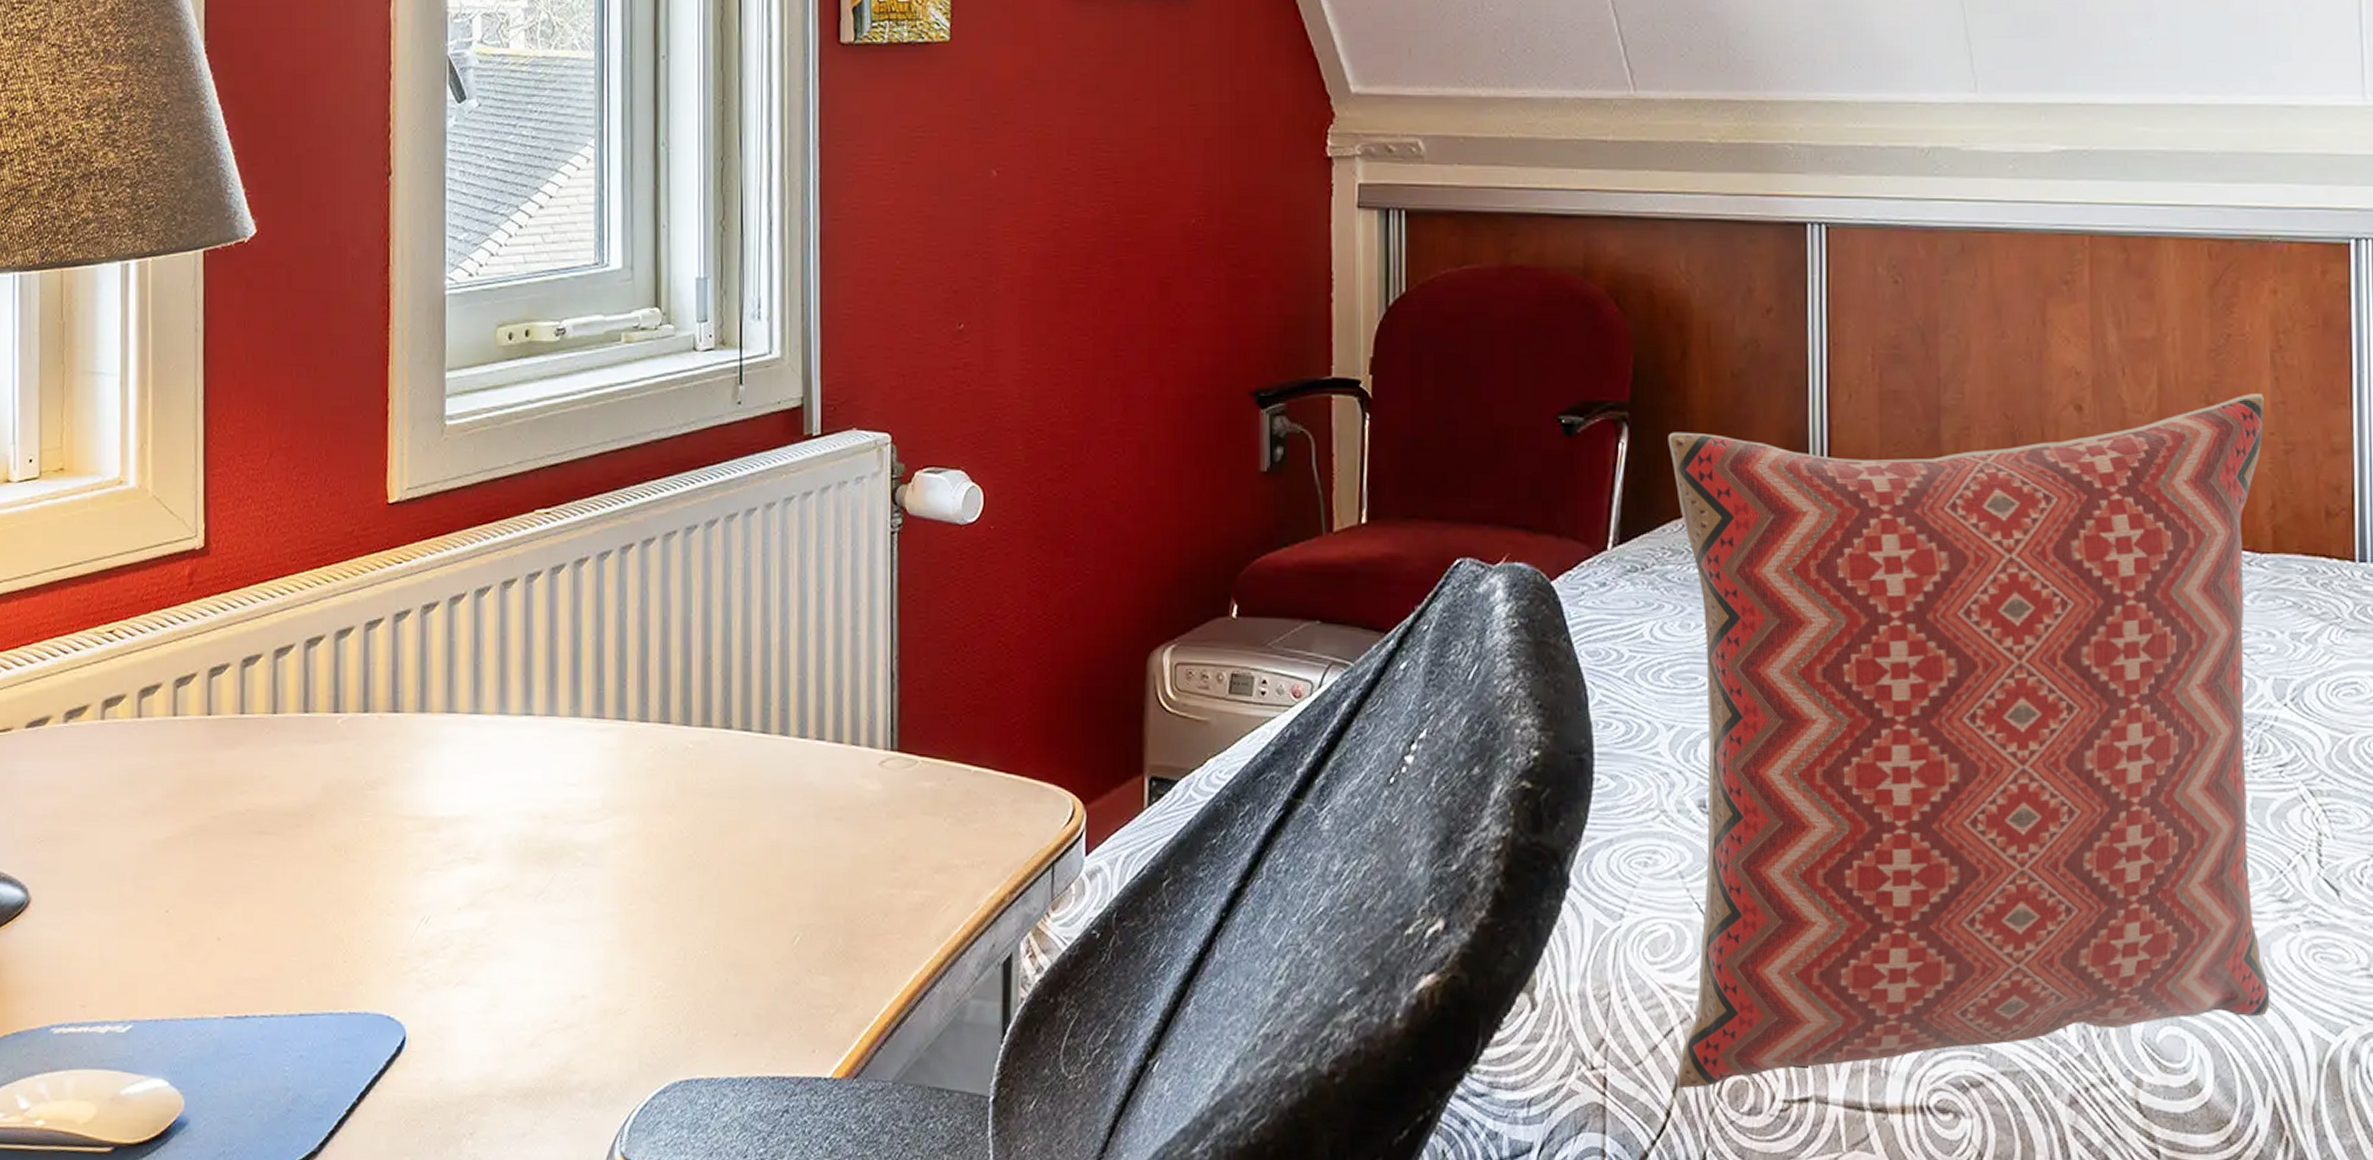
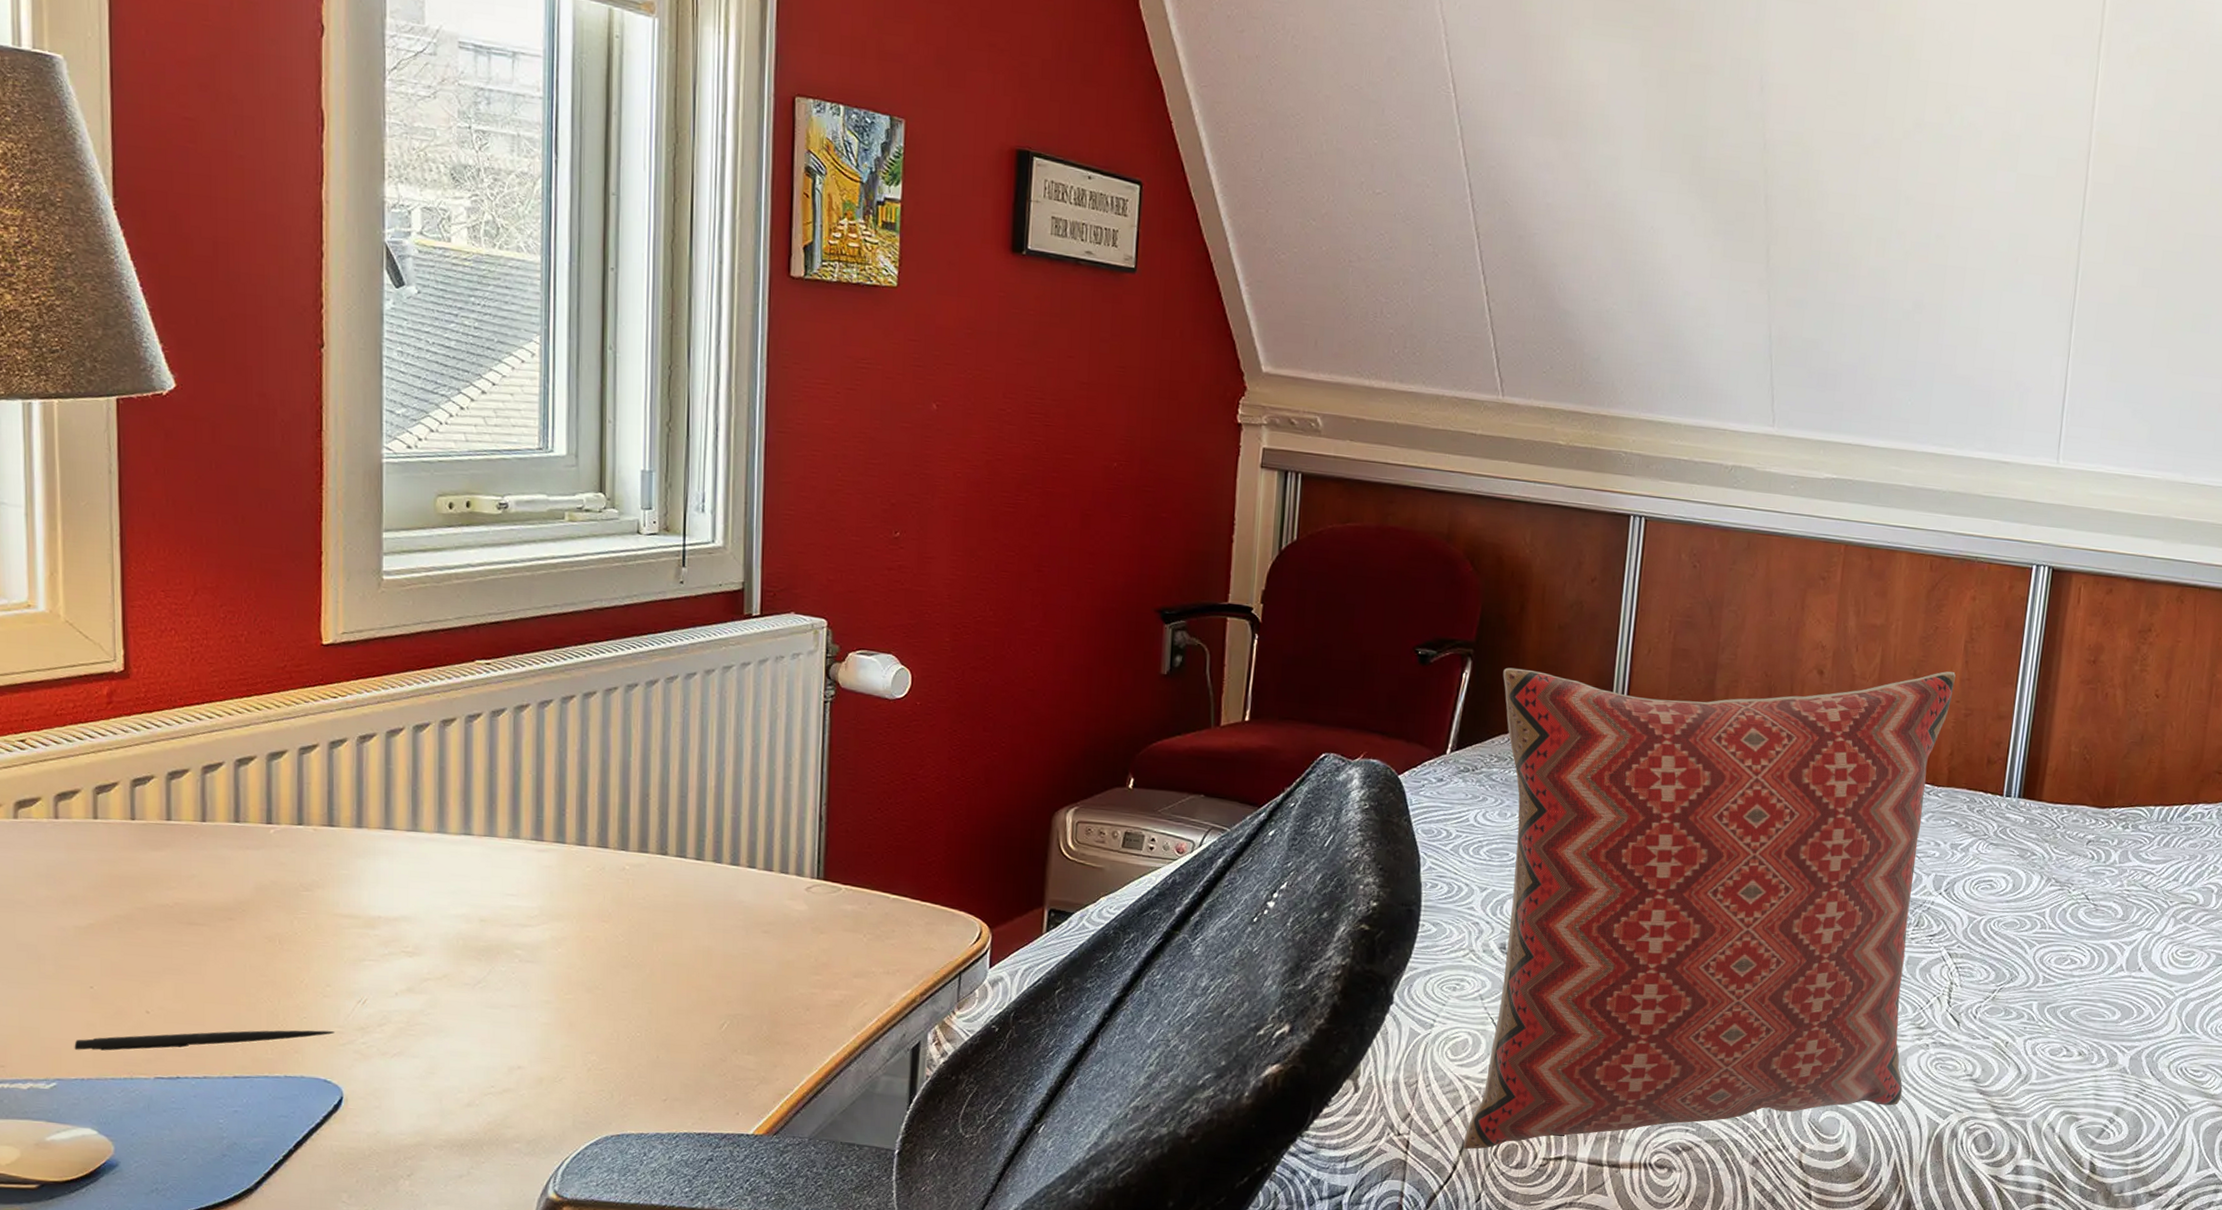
pen: none [150,956,398,986] -> present [74,1030,334,1051]

